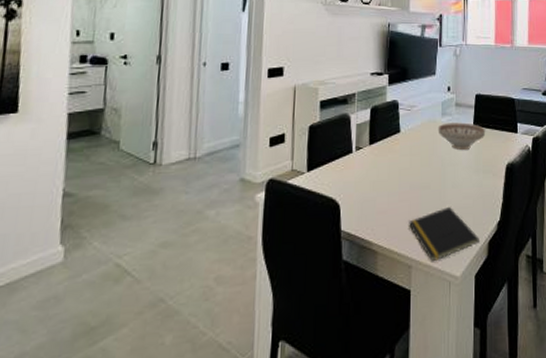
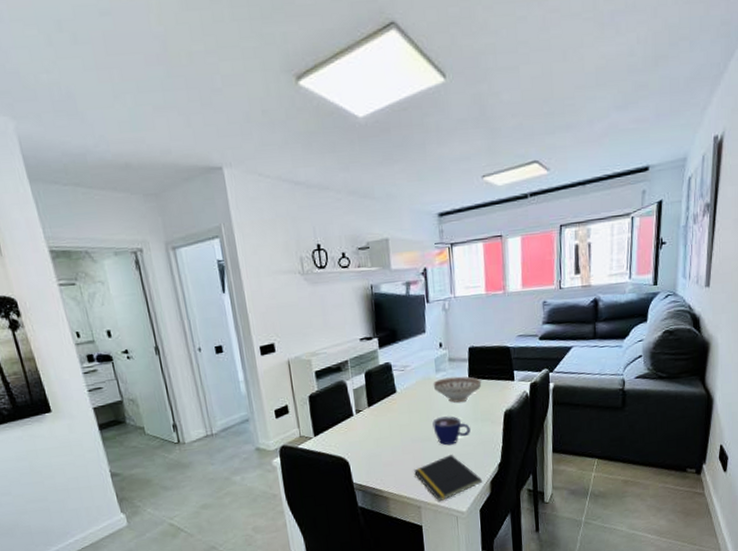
cup: none [433,163,471,196] -> present [432,416,470,446]

